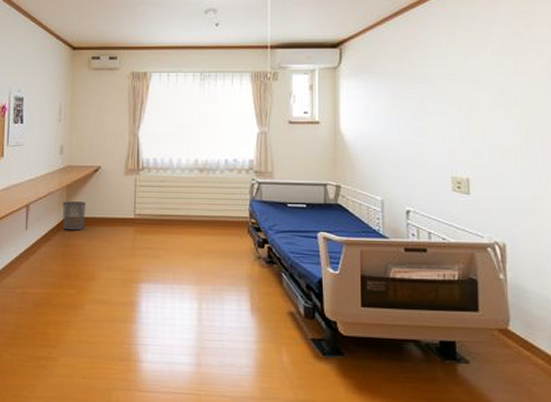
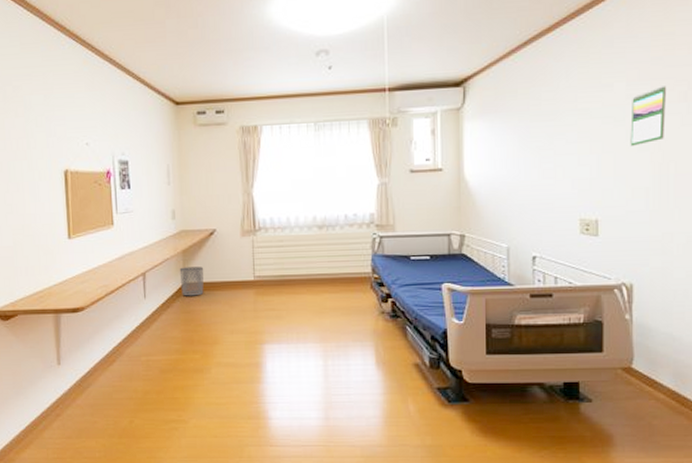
calendar: none [497,58,530,111] -> present [630,86,666,147]

